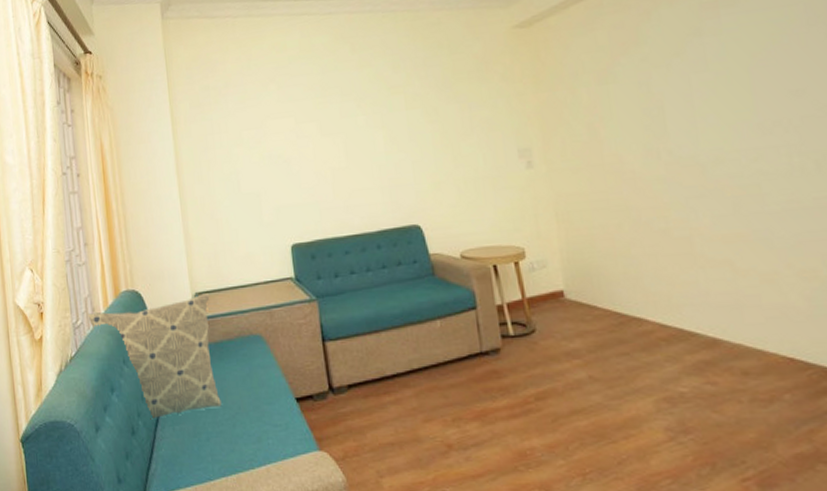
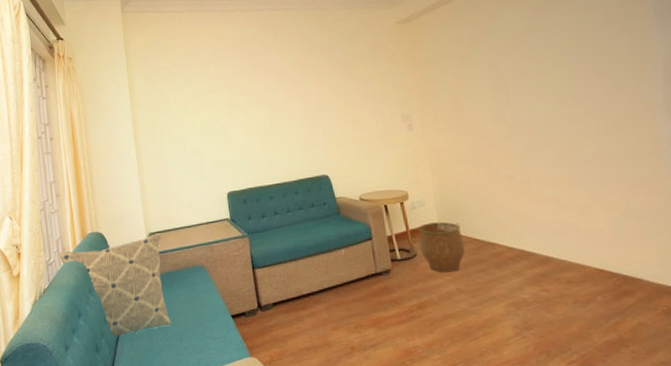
basket: none [537,288,601,355] -> present [418,221,465,273]

